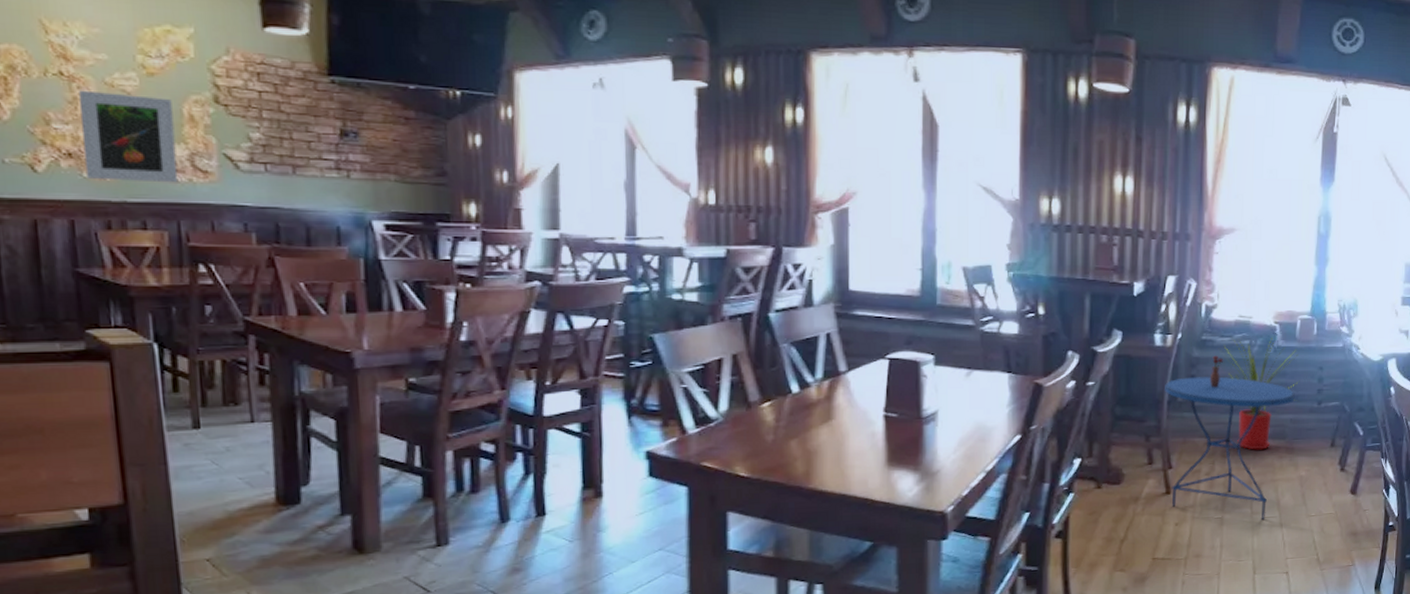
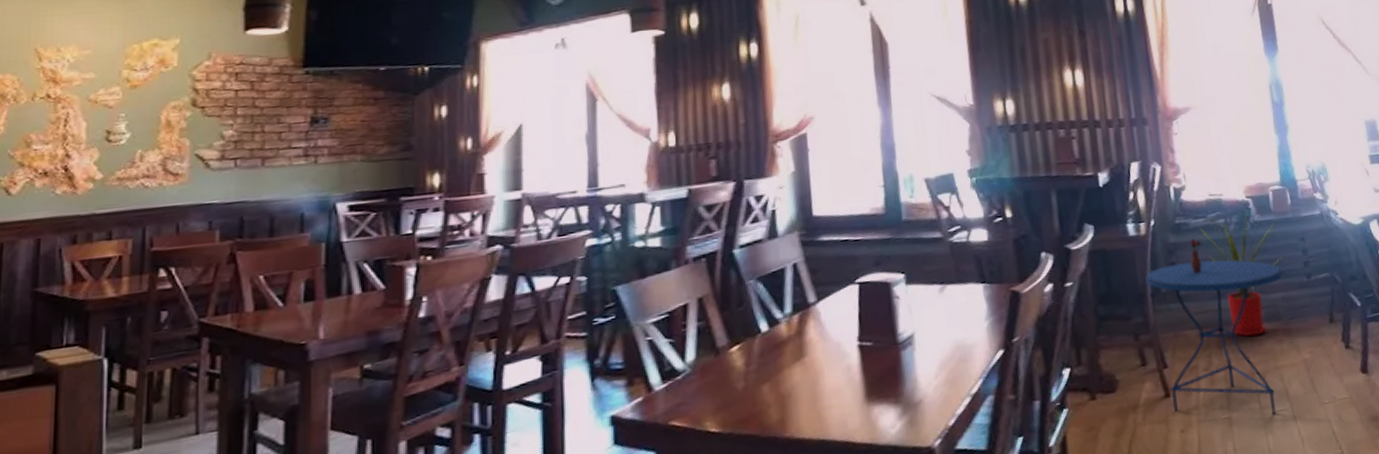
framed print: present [79,90,179,183] -> none [58,107,151,195]

